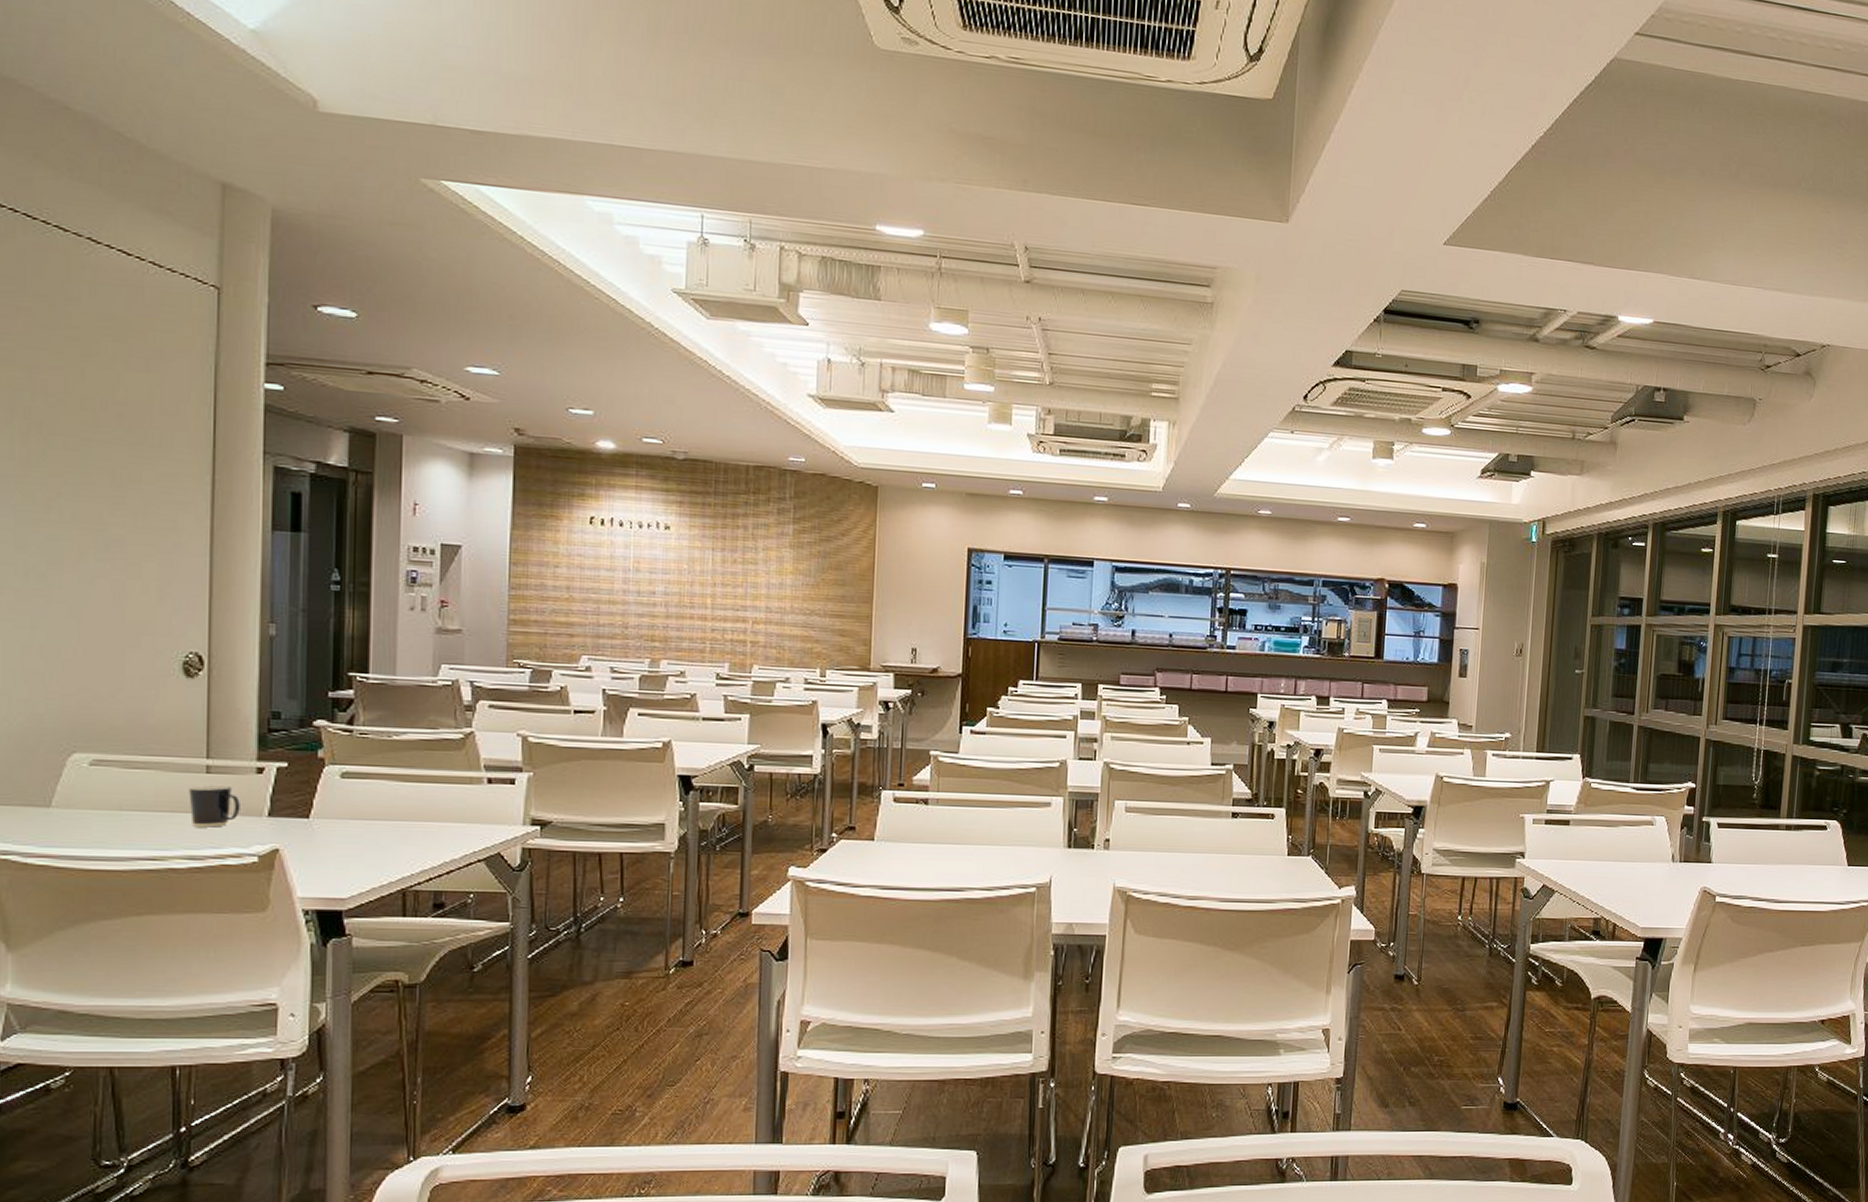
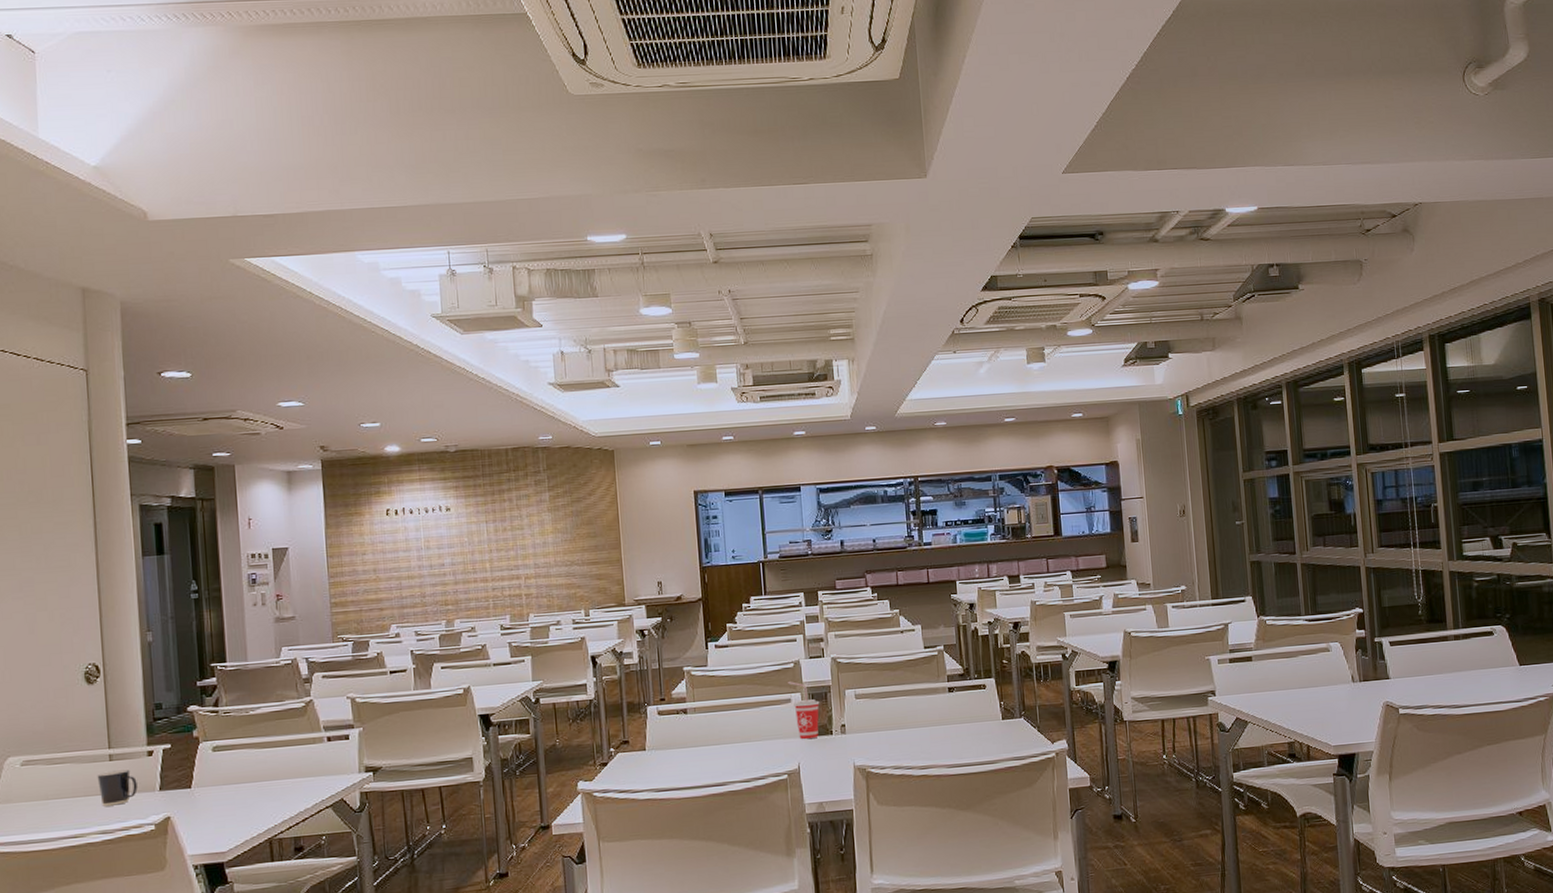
beverage cup: none [1050,783,1084,851] -> present [788,681,820,740]

